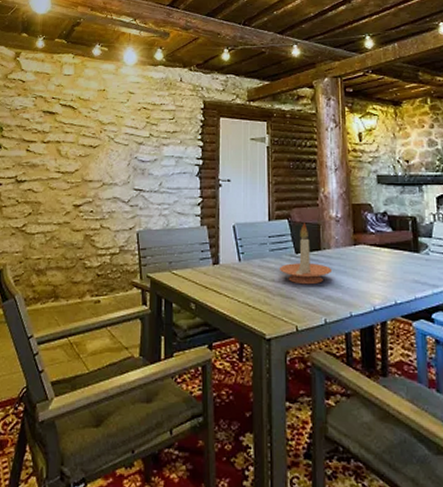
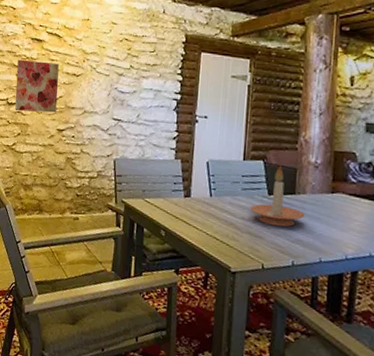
wall art: none [25,133,74,189] -> present [15,59,59,113]

